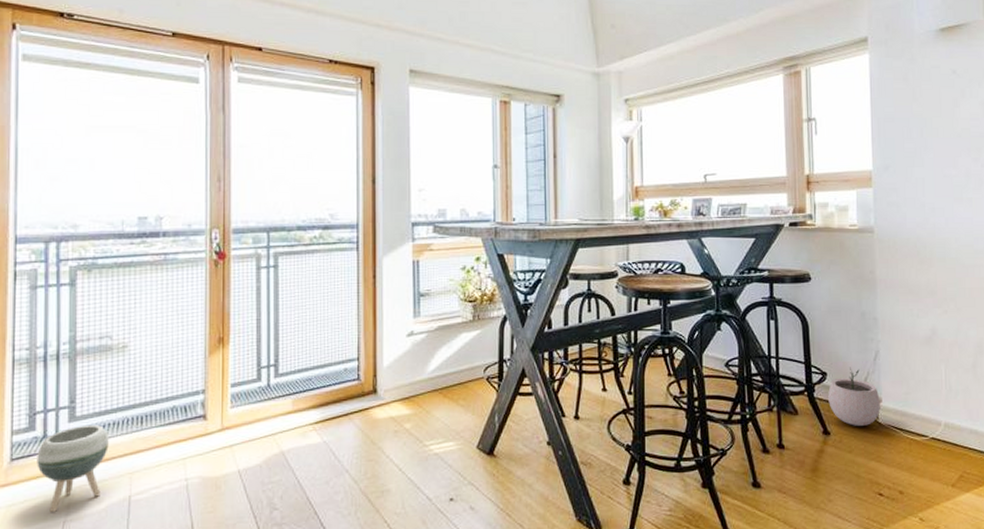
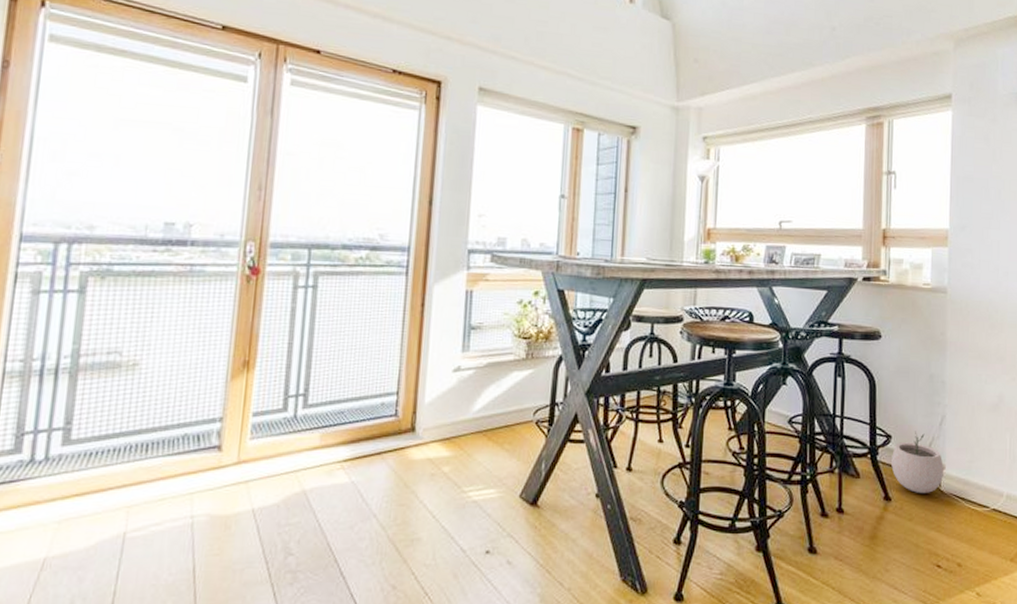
planter: present [37,424,109,513] -> none [19,449,107,548]

